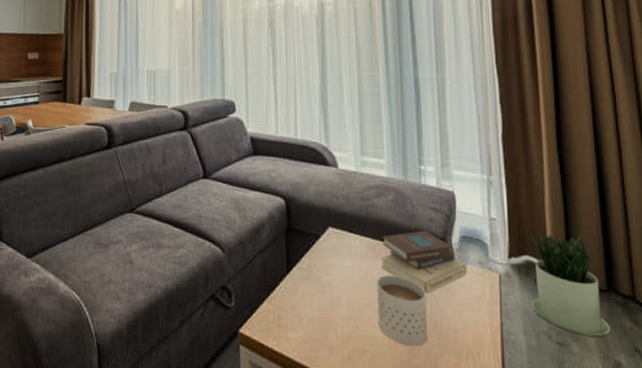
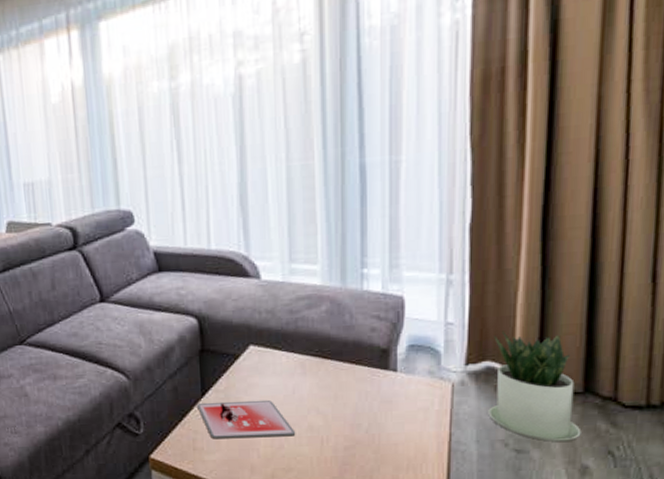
tablet: none [283,279,369,318] -> present [197,399,296,440]
mug: present [377,275,428,347] -> none [306,391,363,462]
books: present [381,230,468,294] -> none [311,341,414,408]

